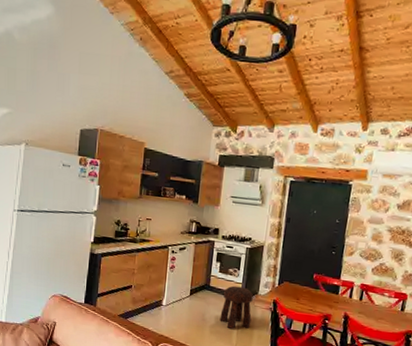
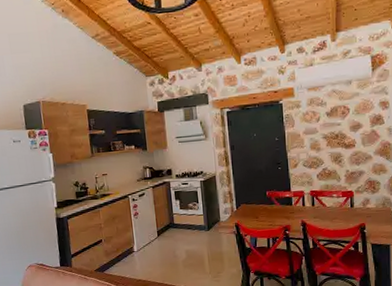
stool: present [219,285,253,330] -> none [188,217,219,260]

